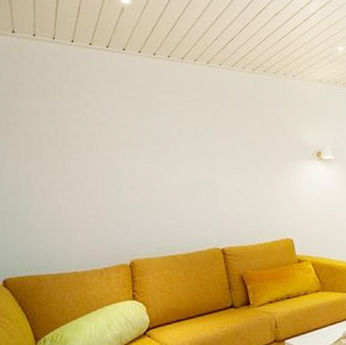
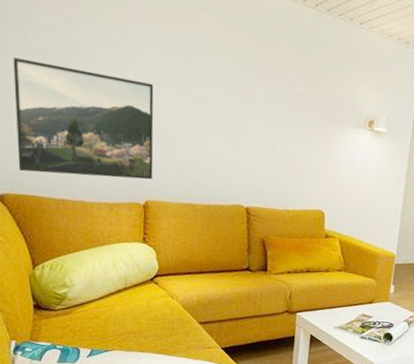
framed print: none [9,159,135,255] -> present [13,57,154,180]

